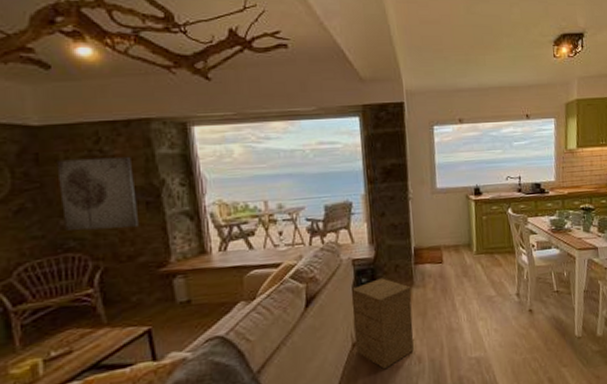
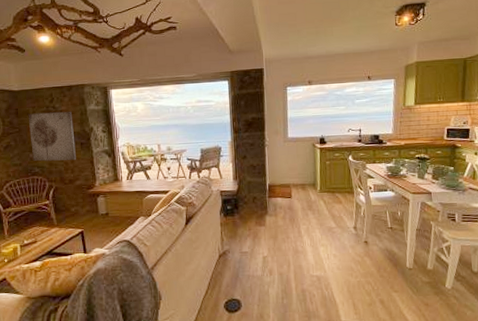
nightstand: present [352,278,414,370] -> none [219,206,267,277]

